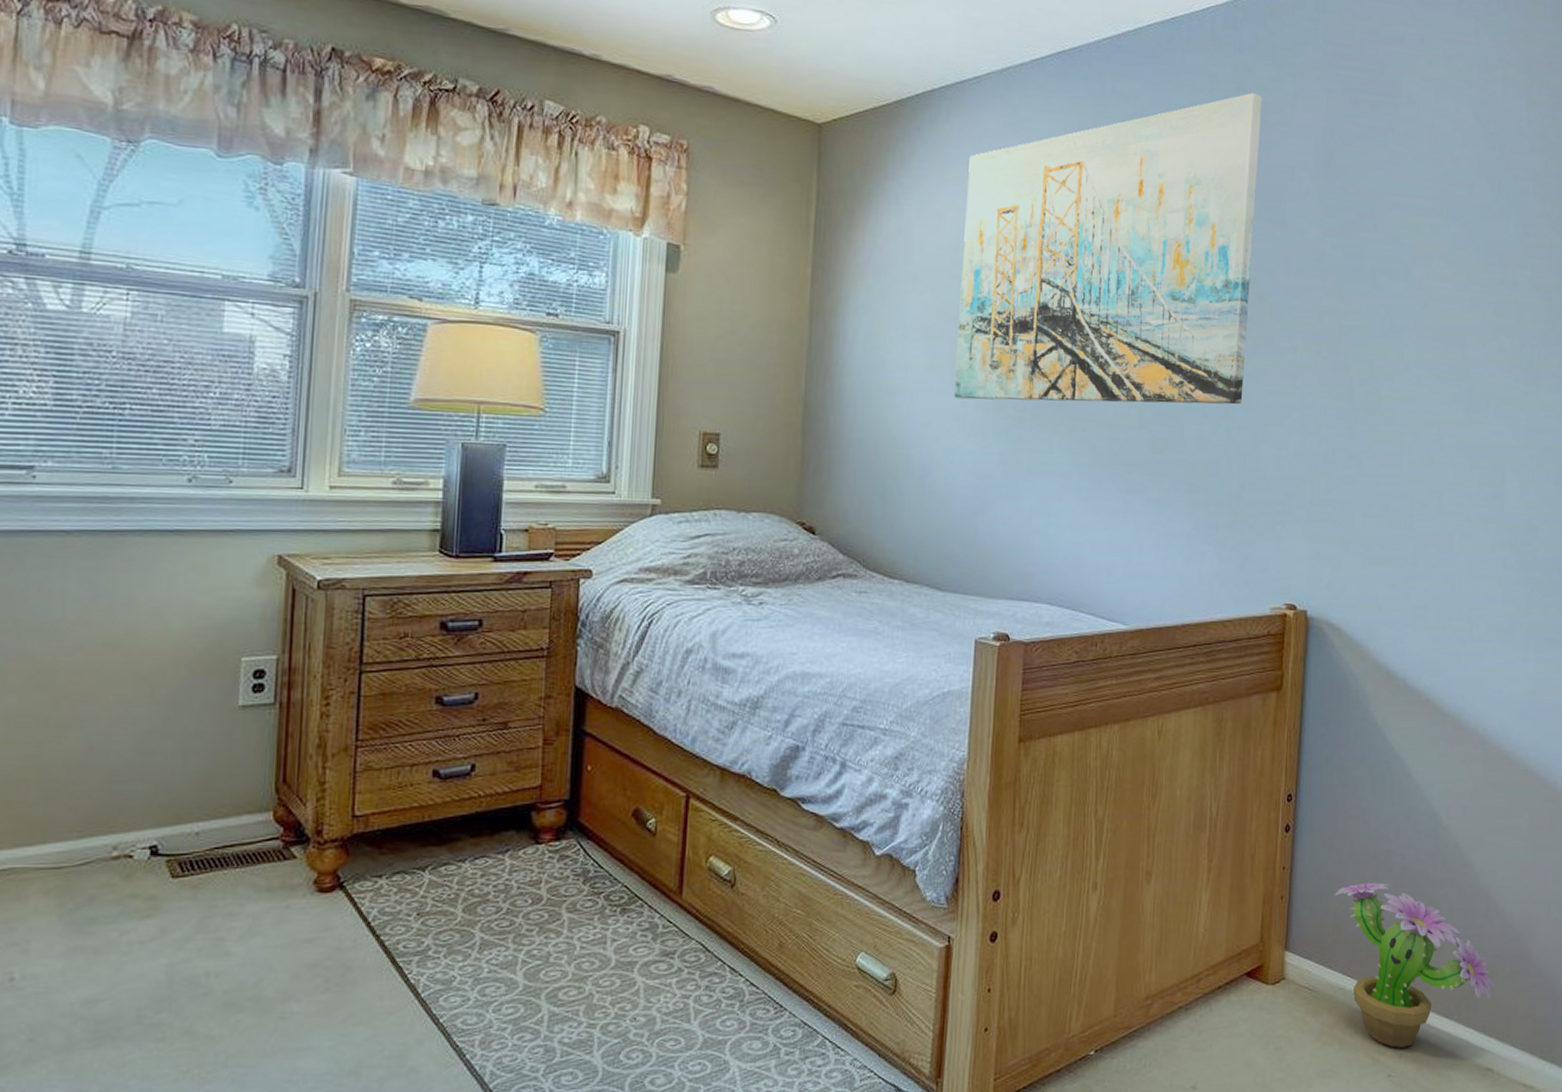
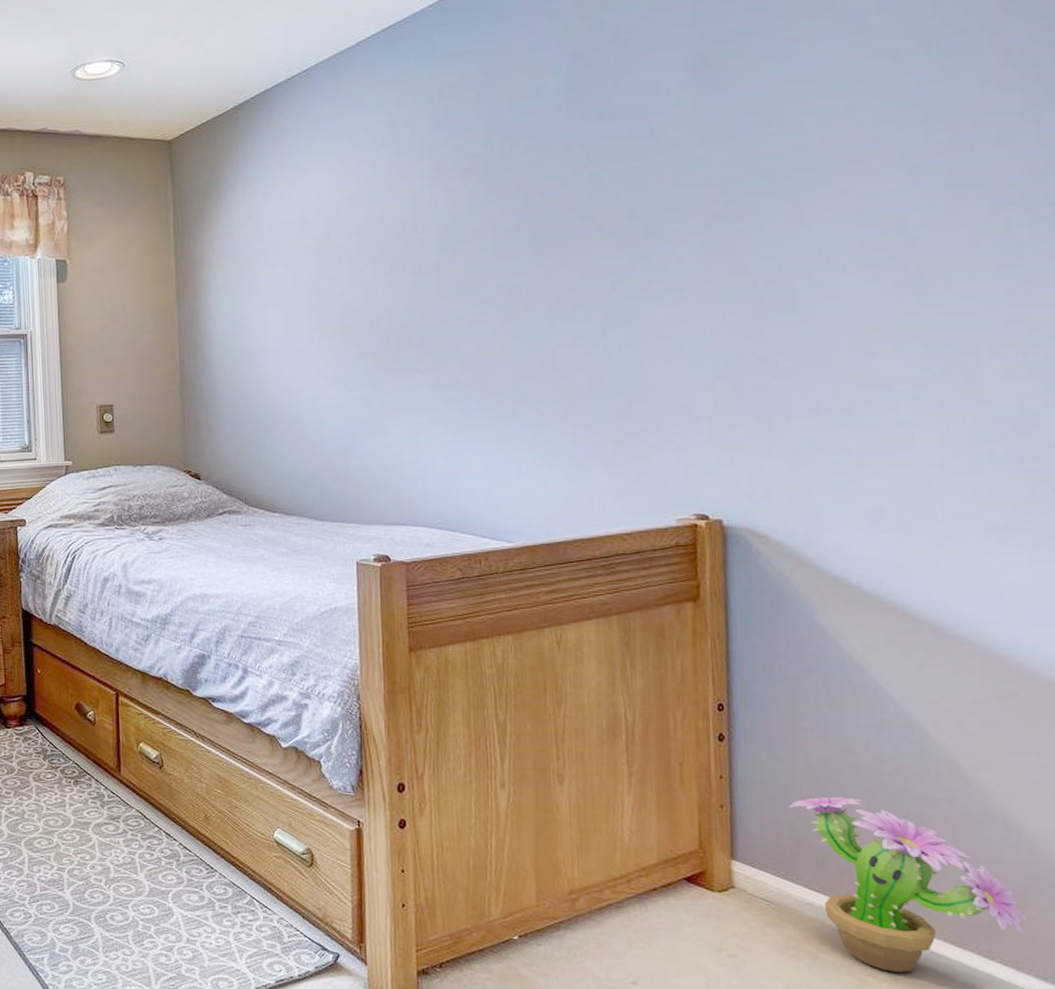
wall art: present [954,93,1263,405] -> none [306,17,621,353]

